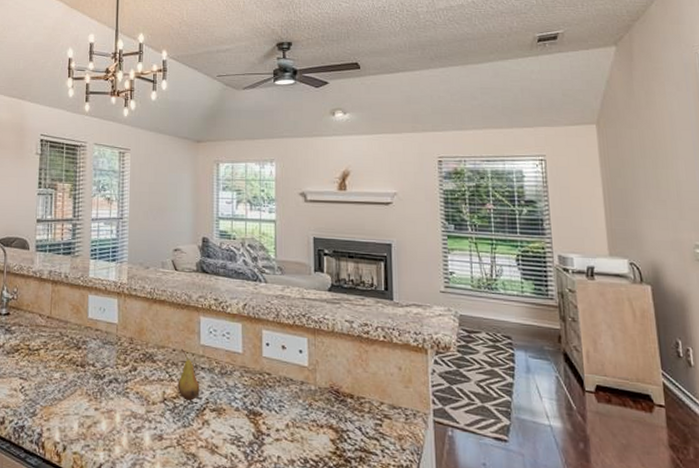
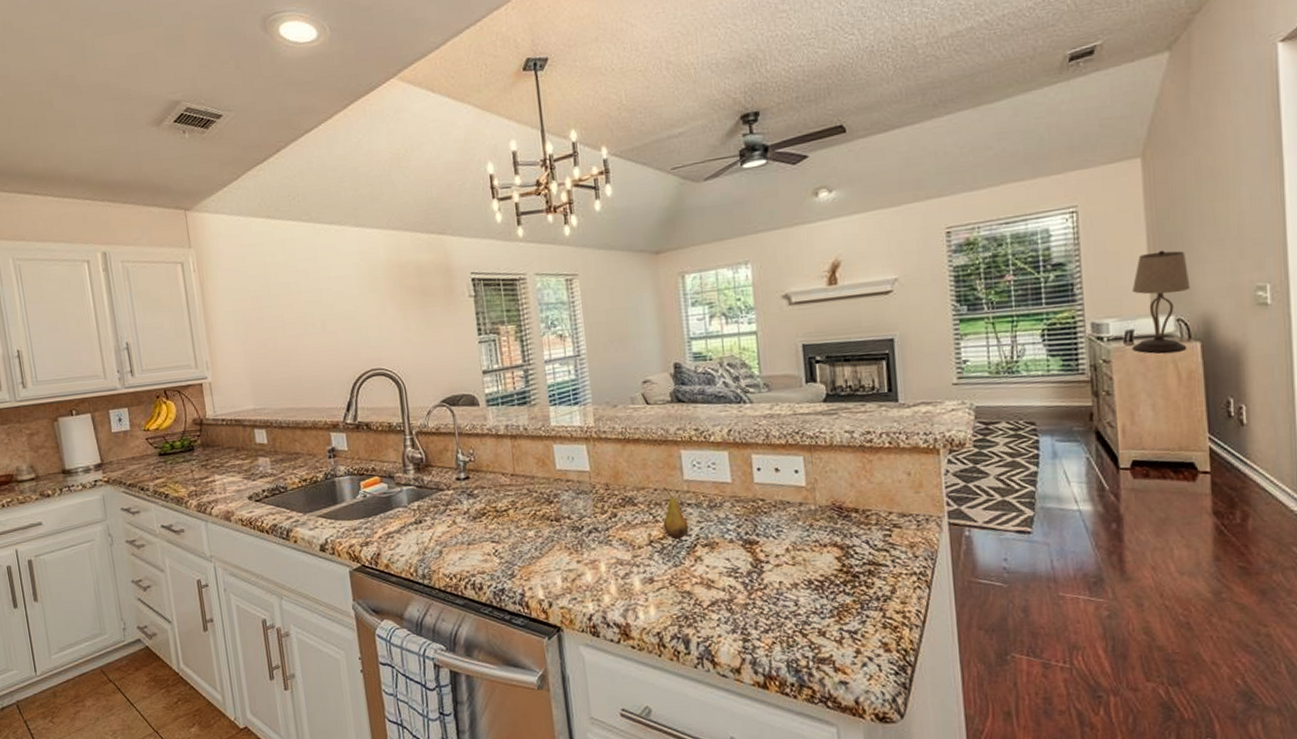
table lamp: none [591,202,640,292] -> present [1132,250,1191,354]

